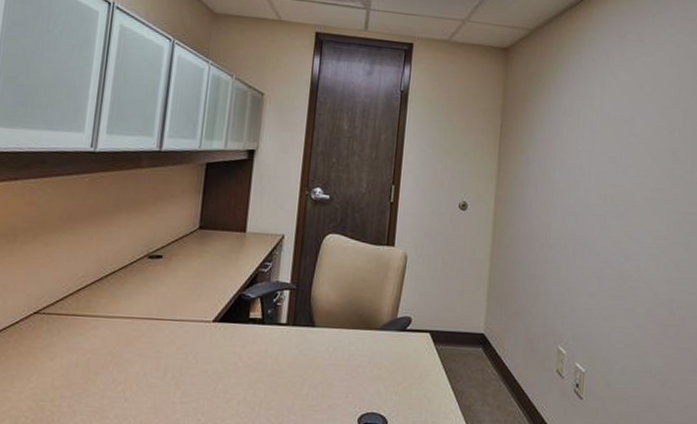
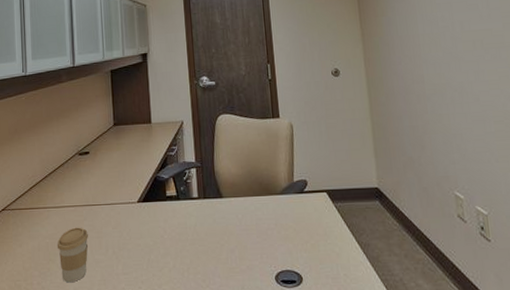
coffee cup: none [101,343,144,409] -> present [57,227,88,283]

